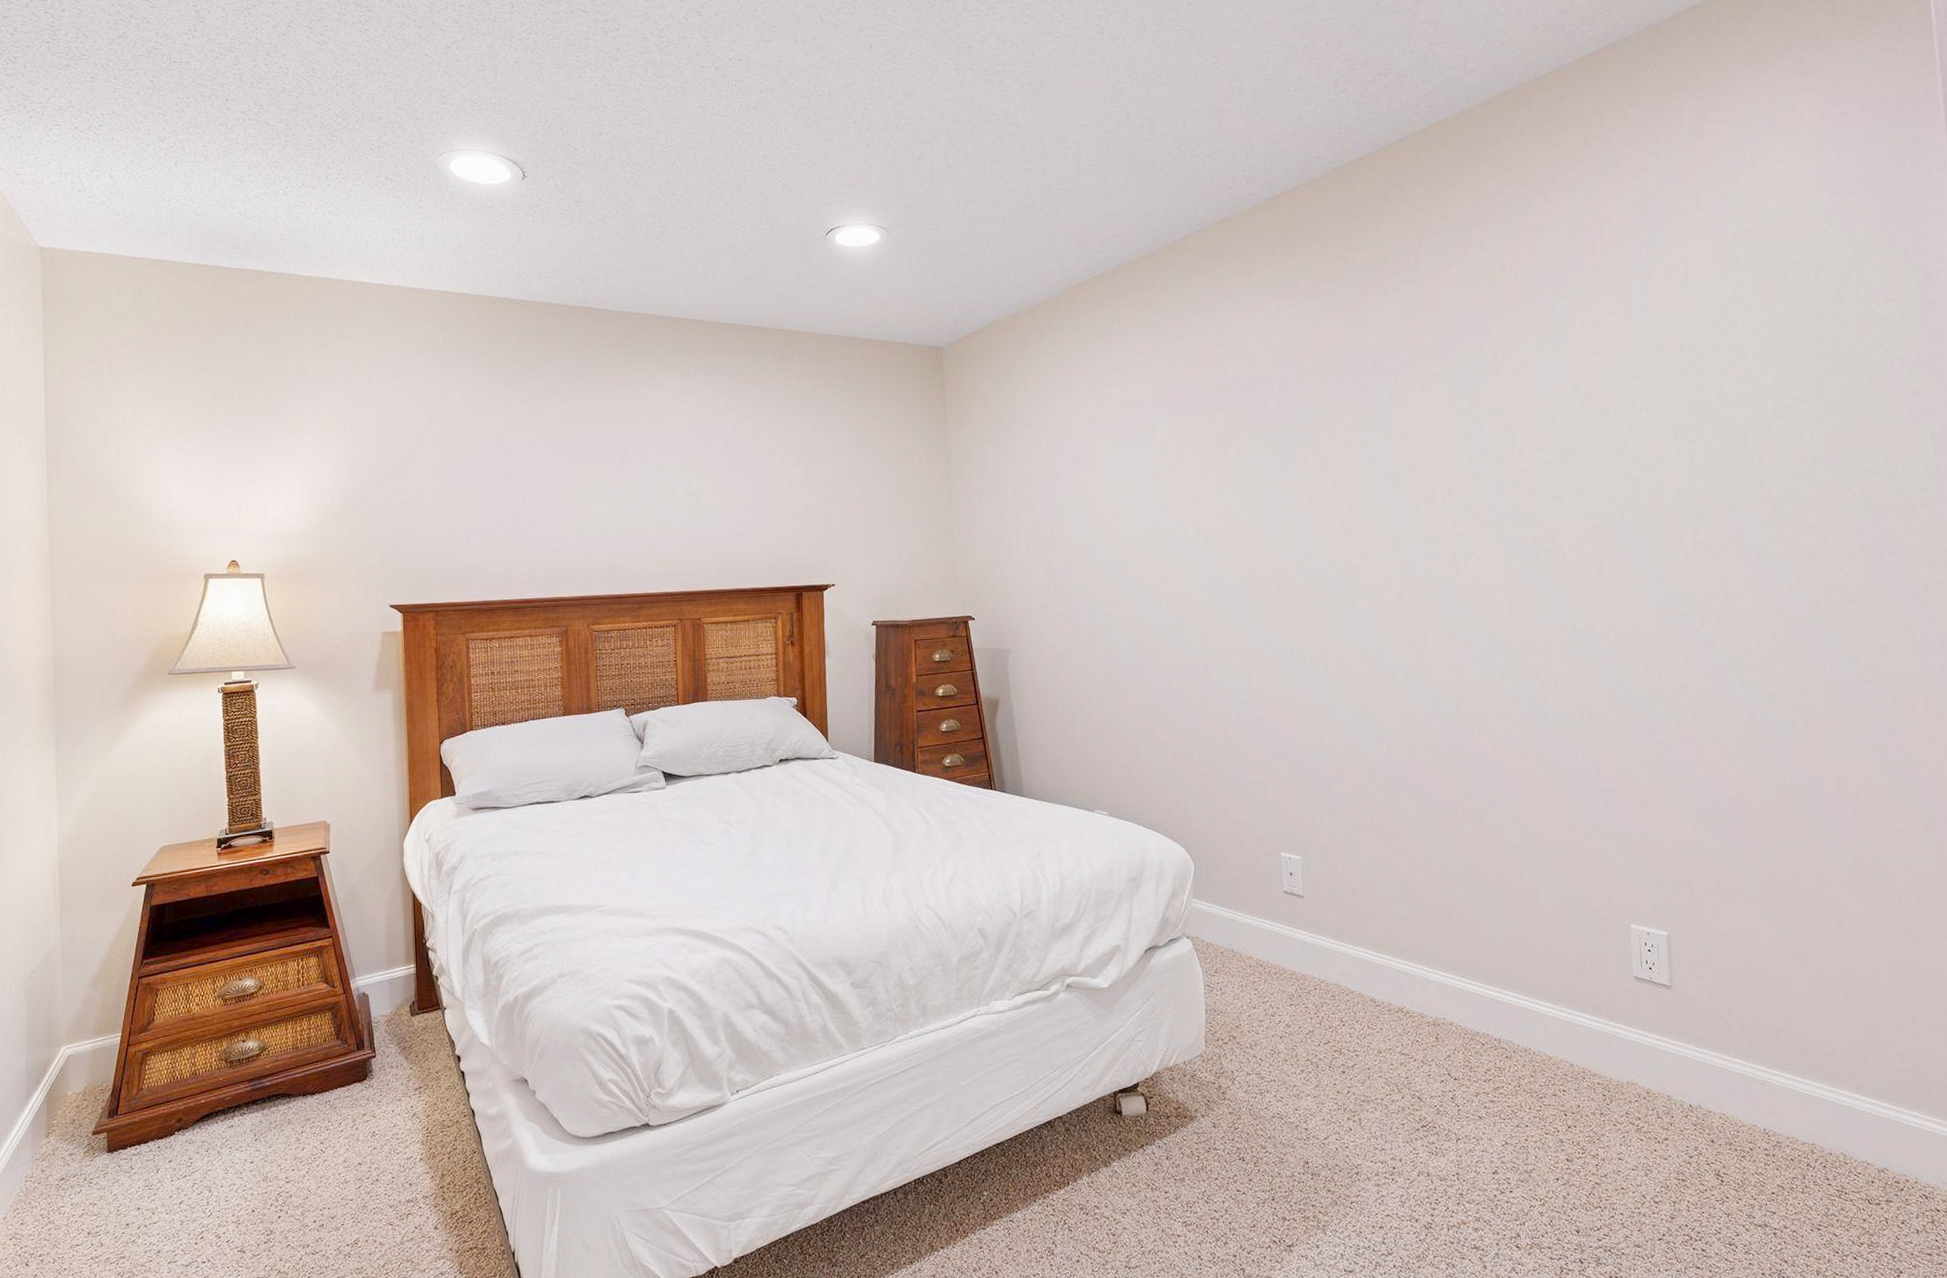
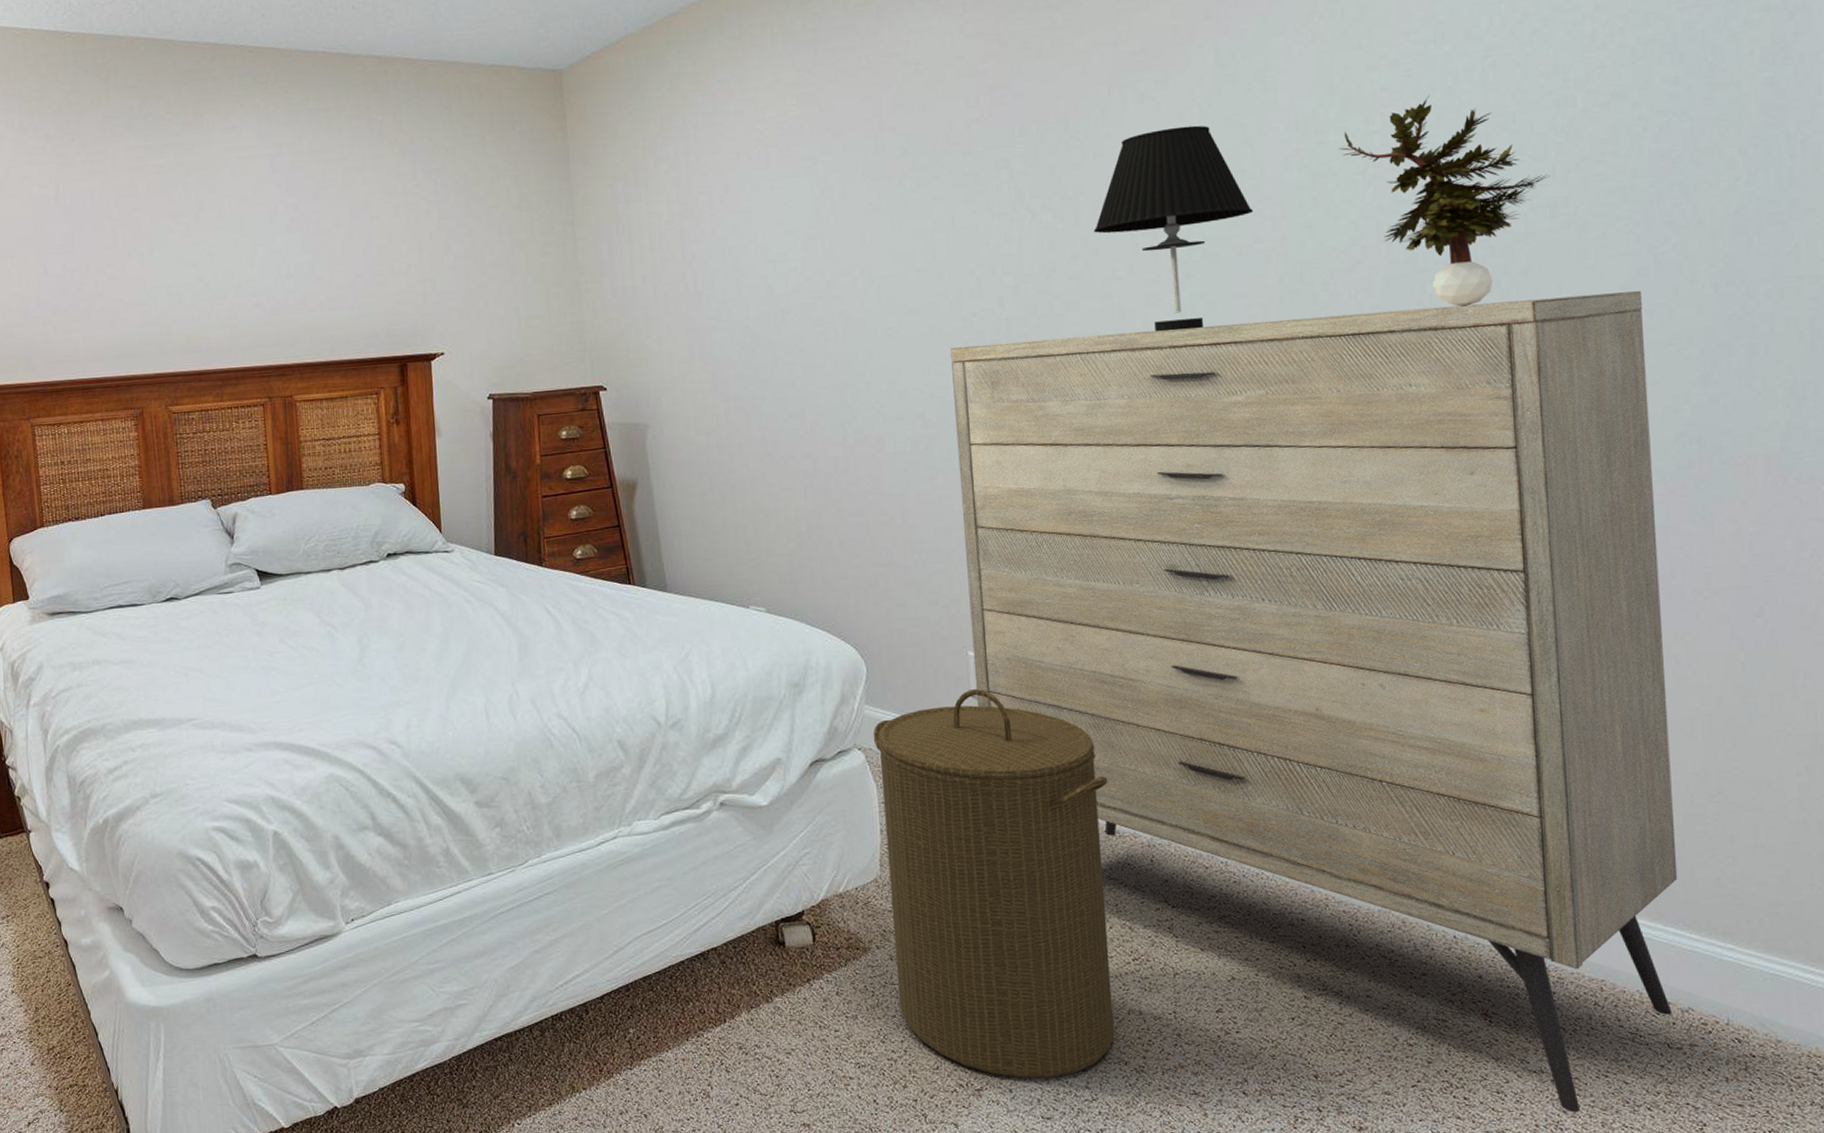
laundry hamper: none [1199,885,1406,1236] -> present [873,688,1114,1079]
dresser: none [1266,558,1871,1262] -> present [951,291,1678,1113]
table lamp: none [1384,411,1514,582] -> present [1093,125,1254,332]
potted plant: none [1581,394,1749,567] -> present [1339,96,1550,307]

